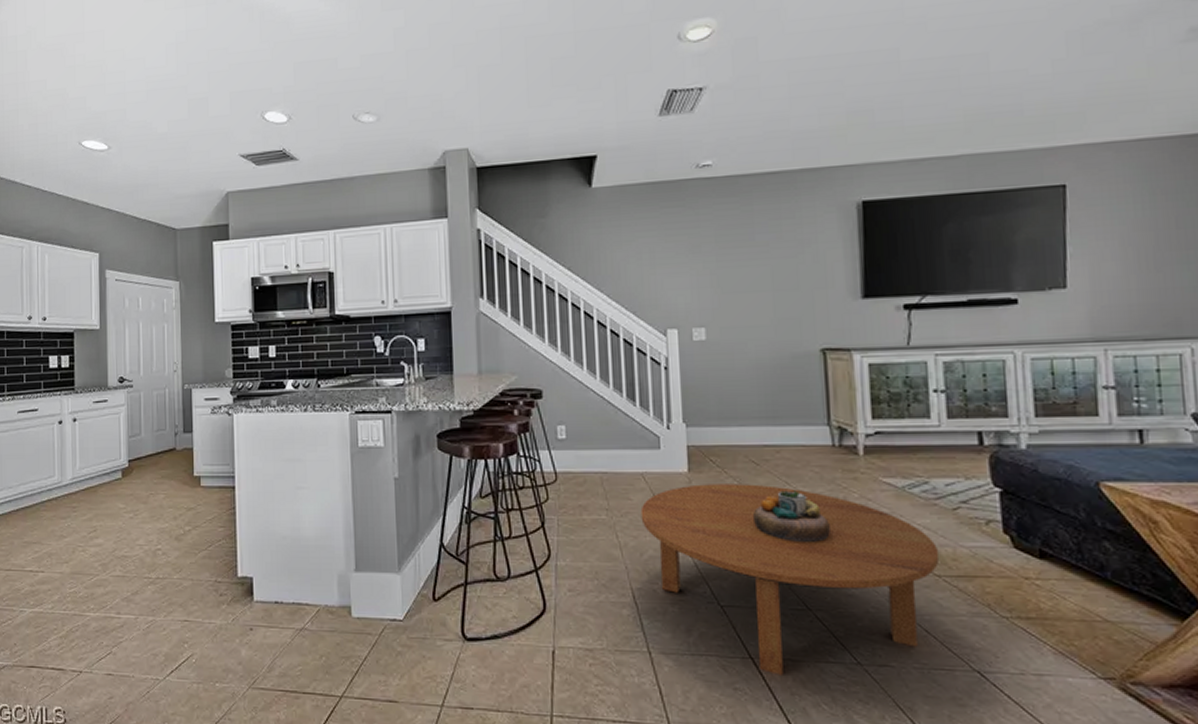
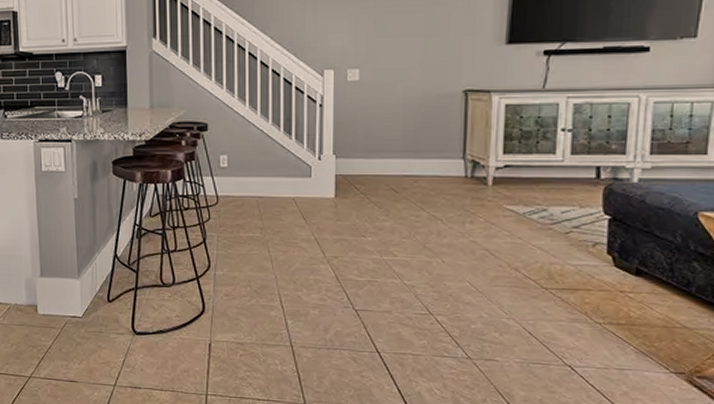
coffee table: present [640,484,940,675] -> none [291,208,549,366]
decorative bowl: present [753,490,830,542] -> none [390,214,456,259]

